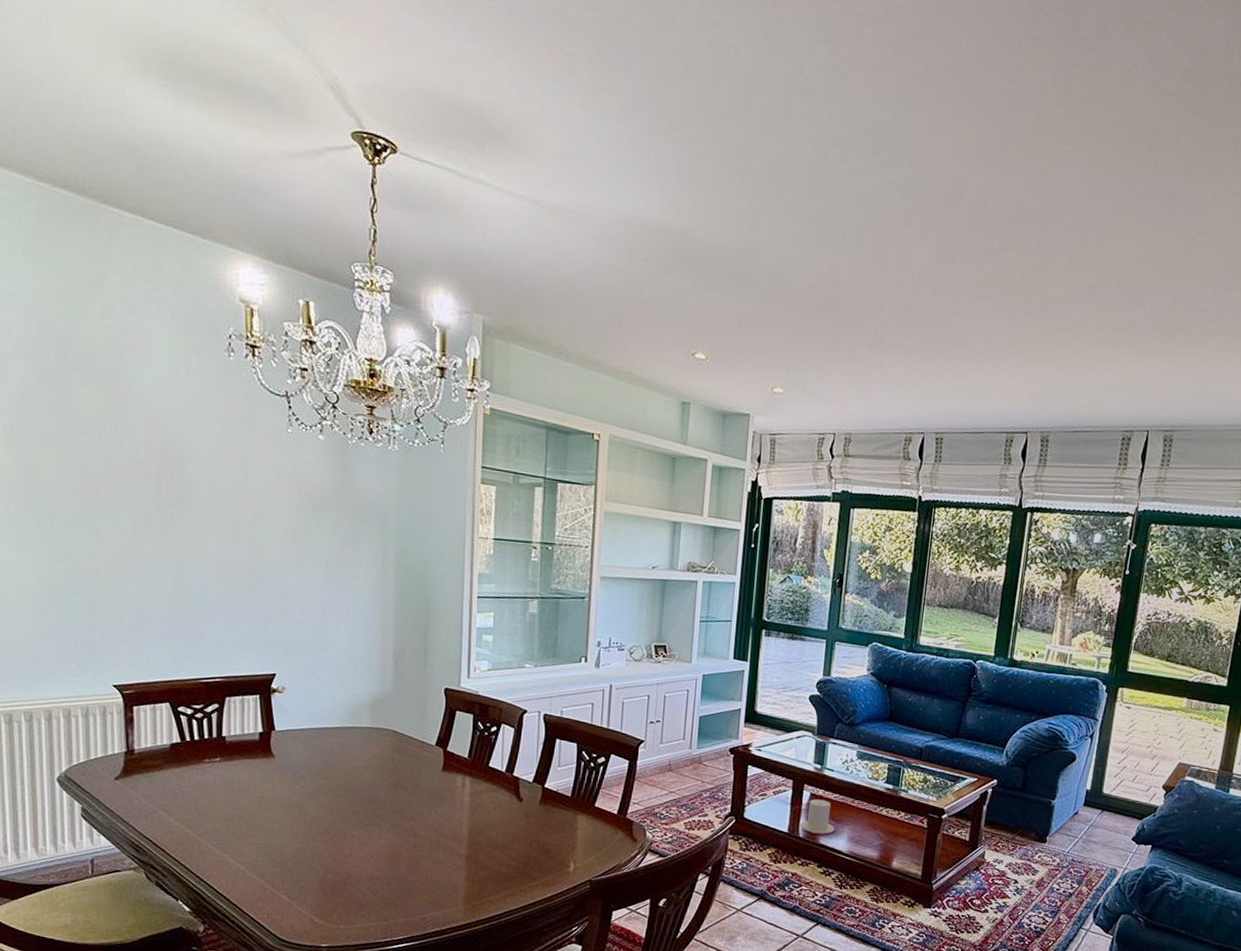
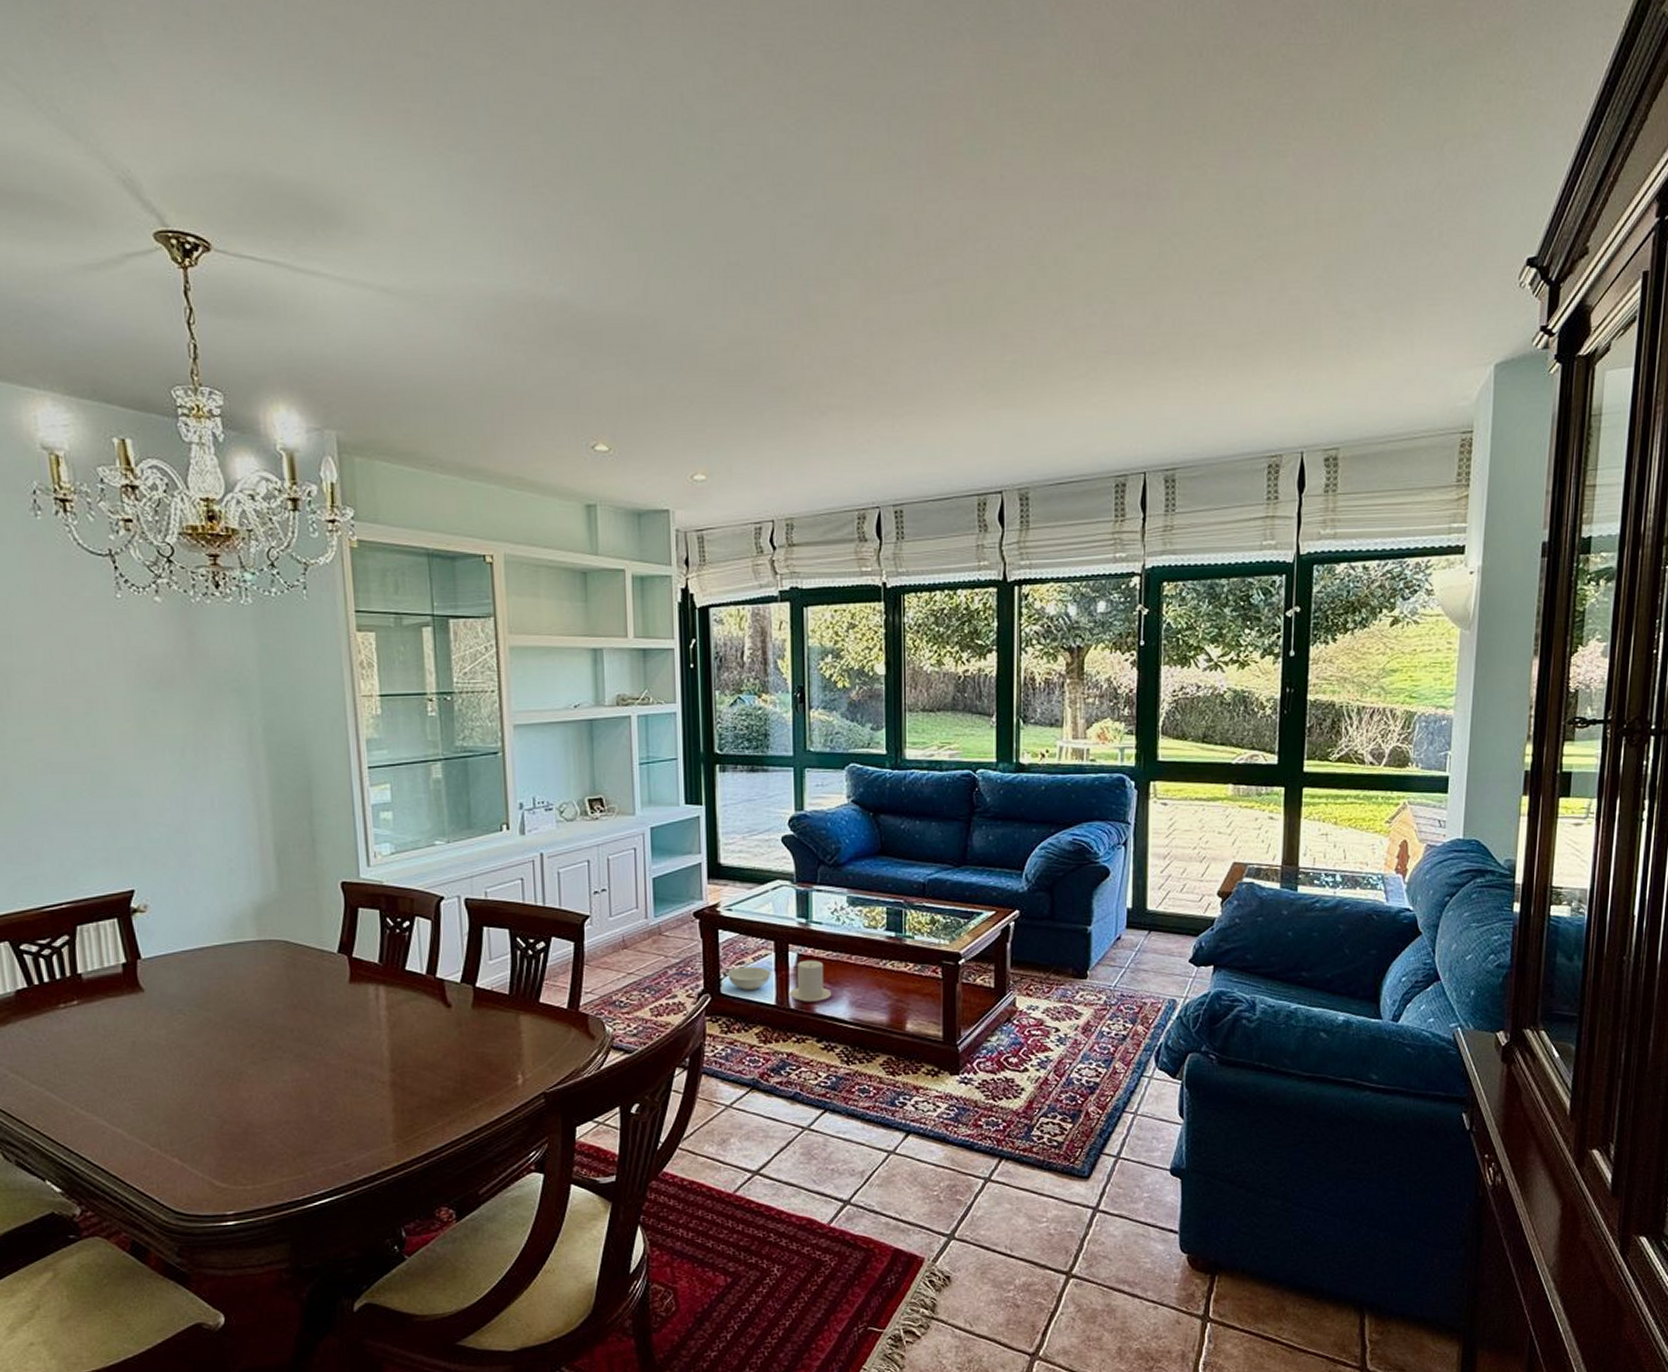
bowl: none [751,798,787,819] -> present [727,966,771,991]

